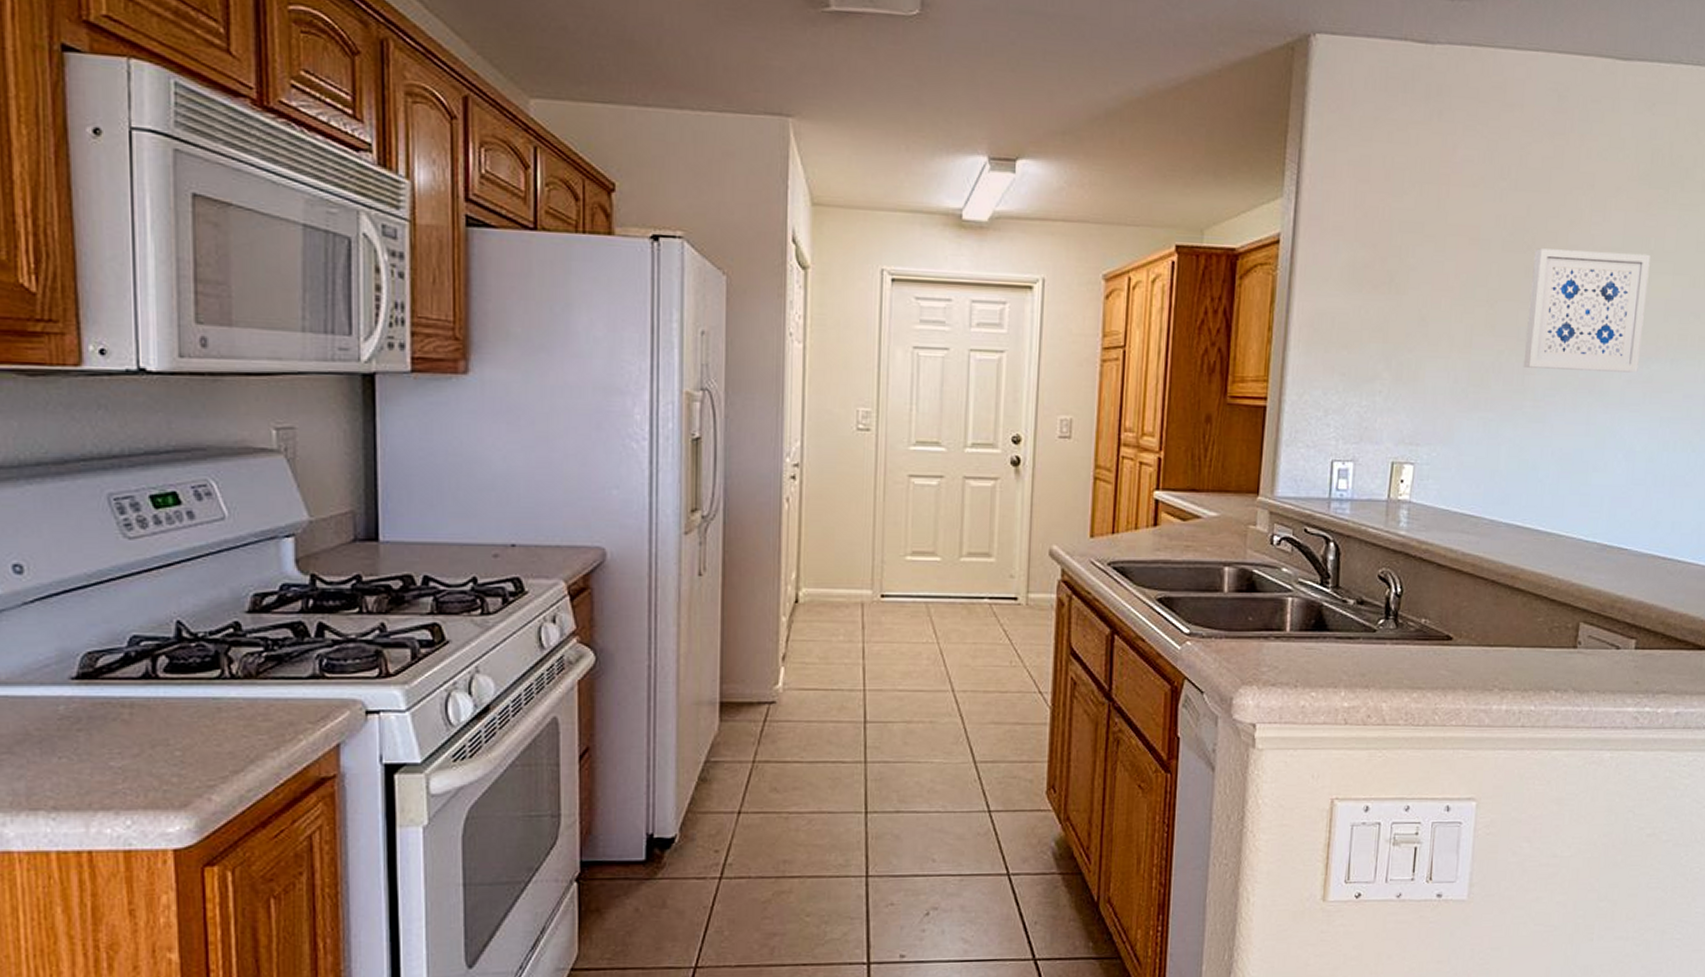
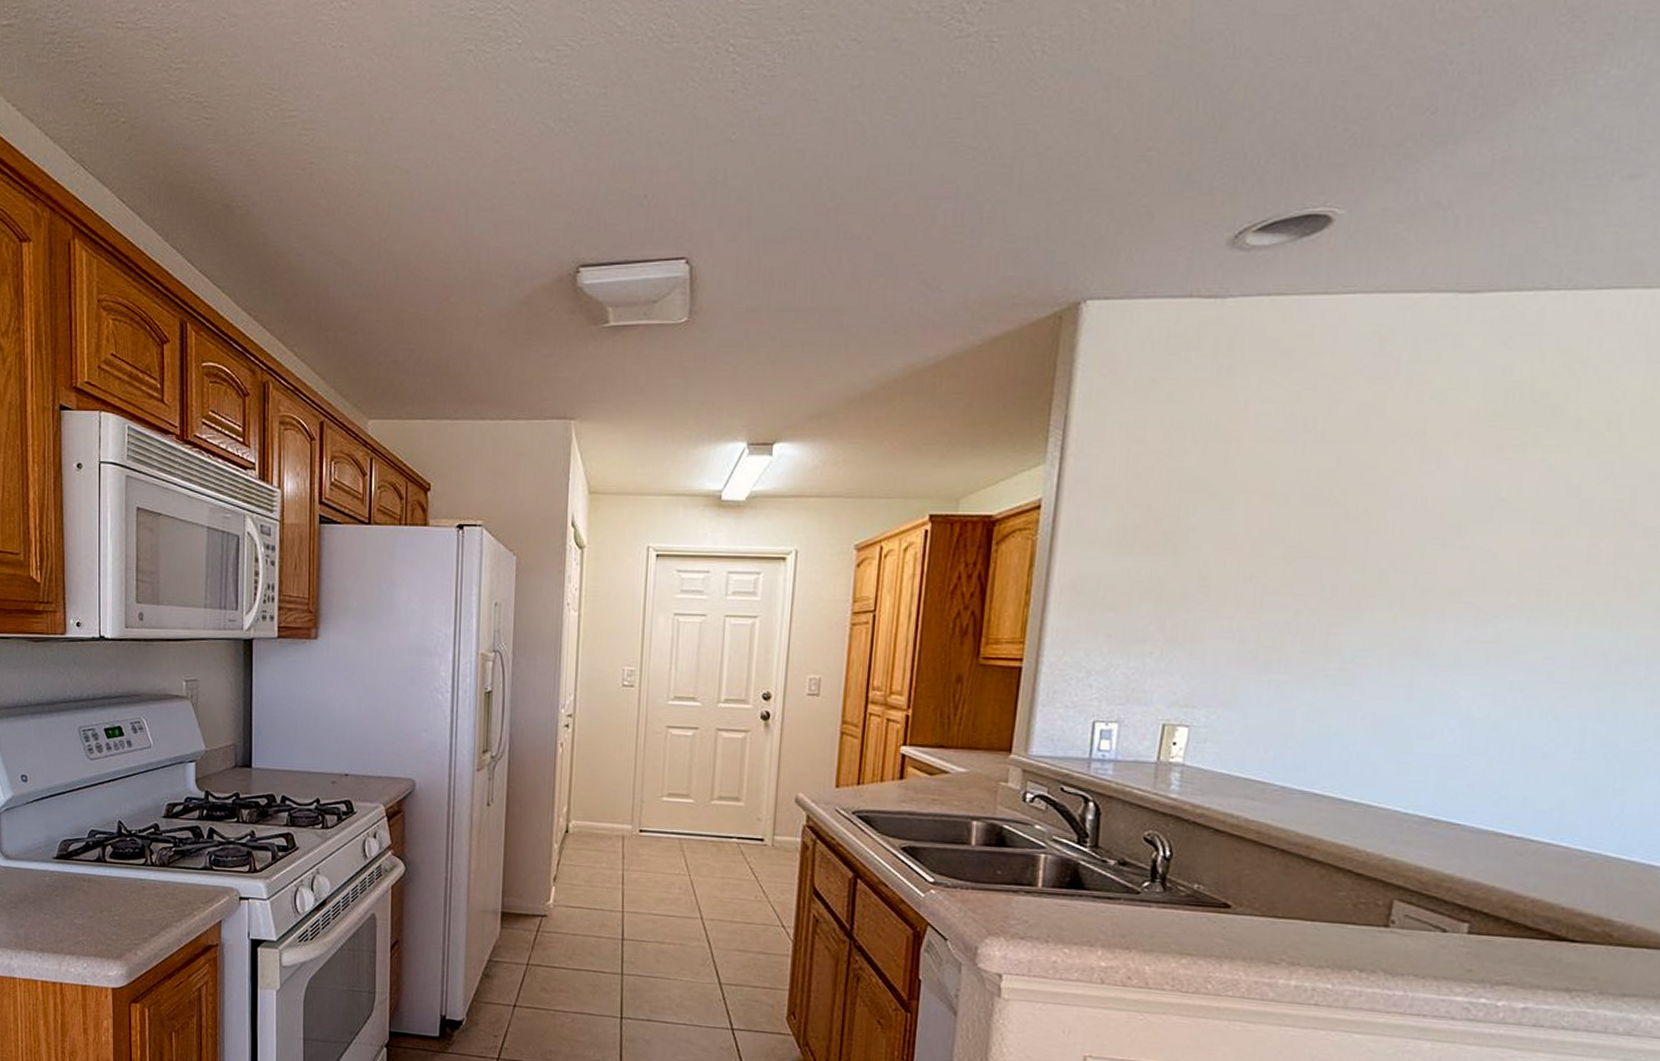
wall art: present [1523,248,1650,373] -> none [1327,502,1501,632]

